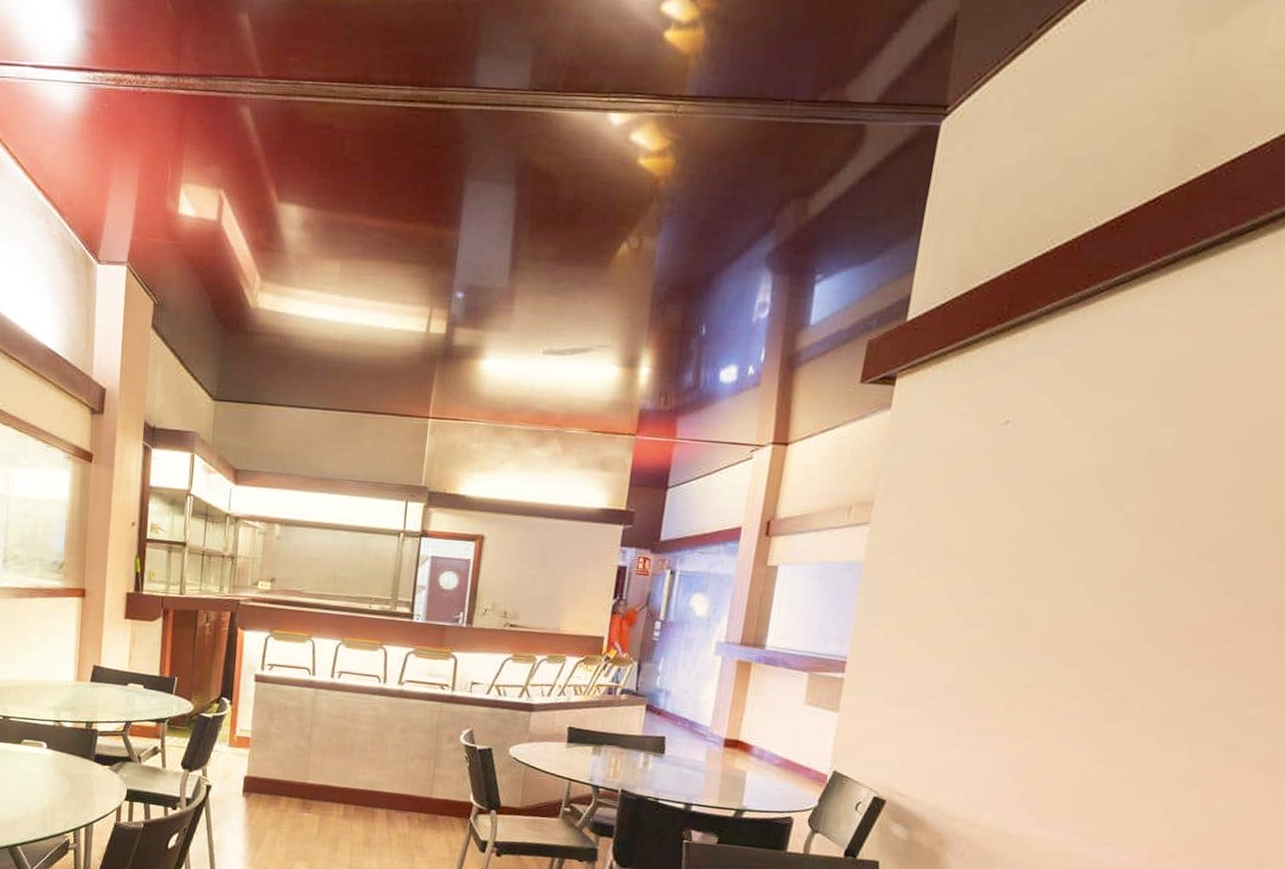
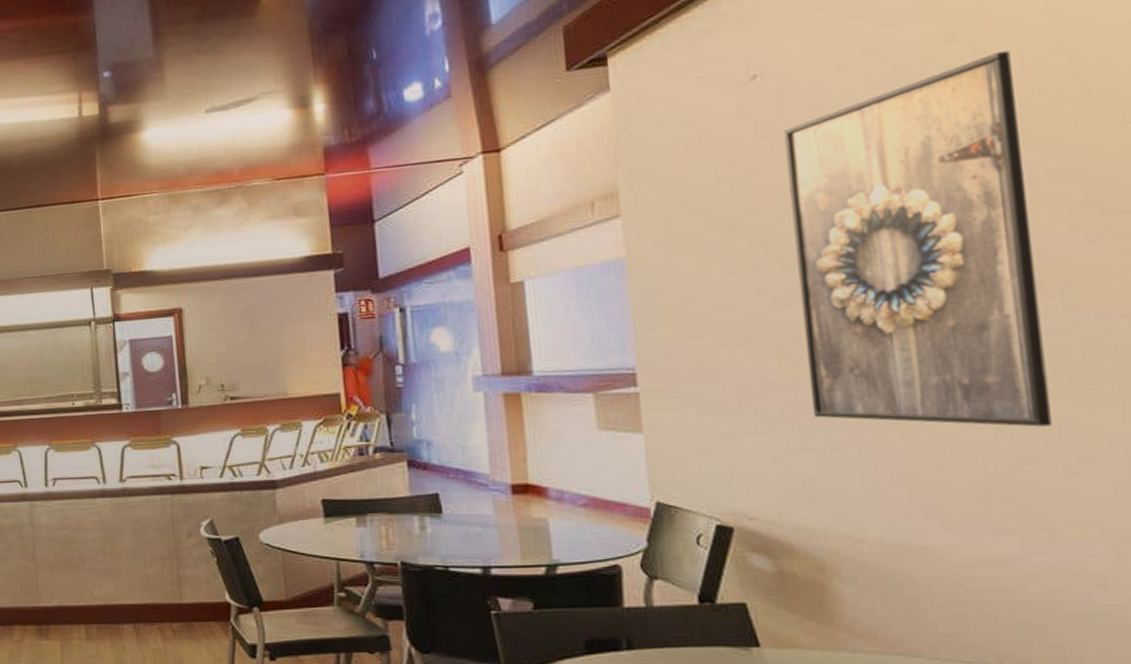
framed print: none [970,441,1203,757] -> present [784,50,1052,427]

